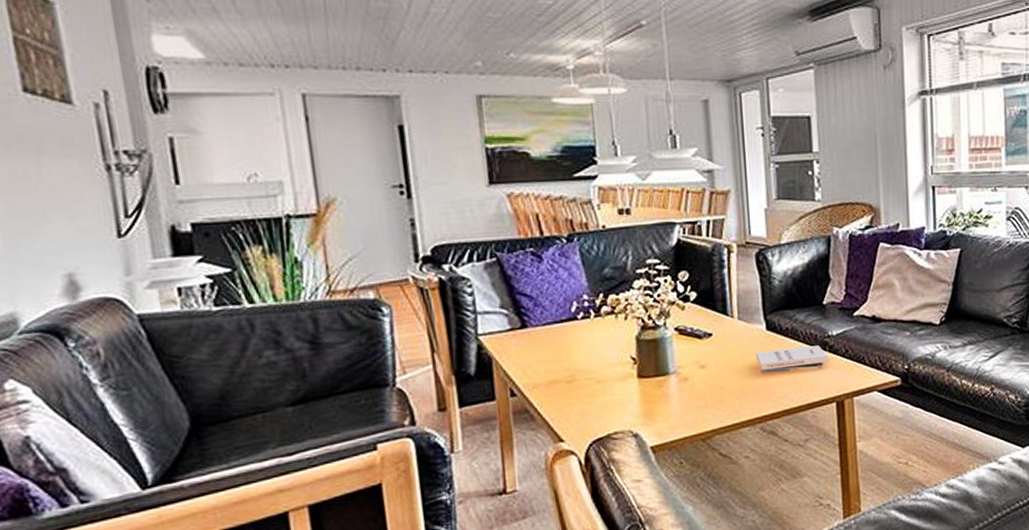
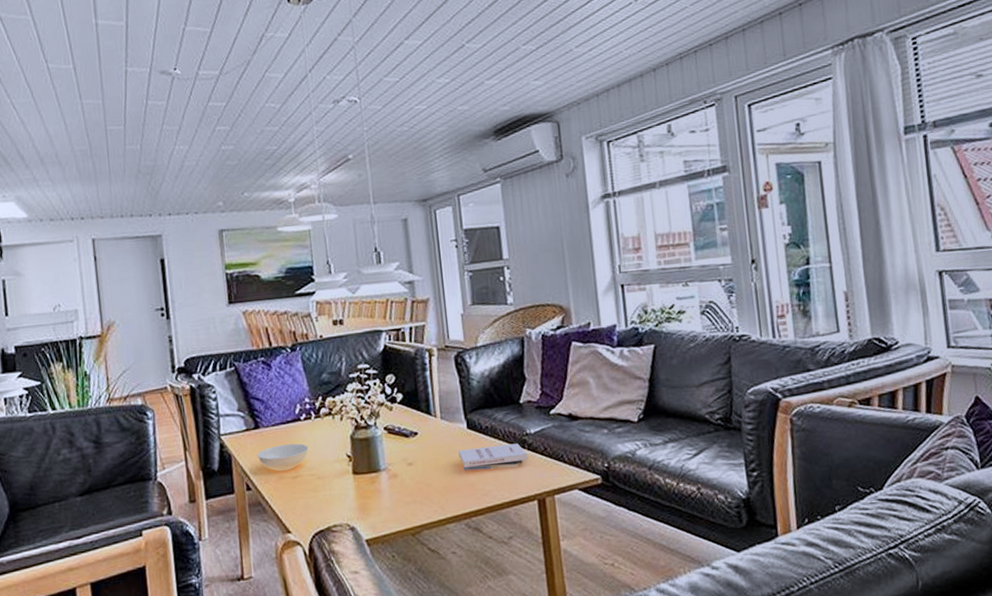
bowl: none [523,345,587,376] -> present [257,443,309,472]

